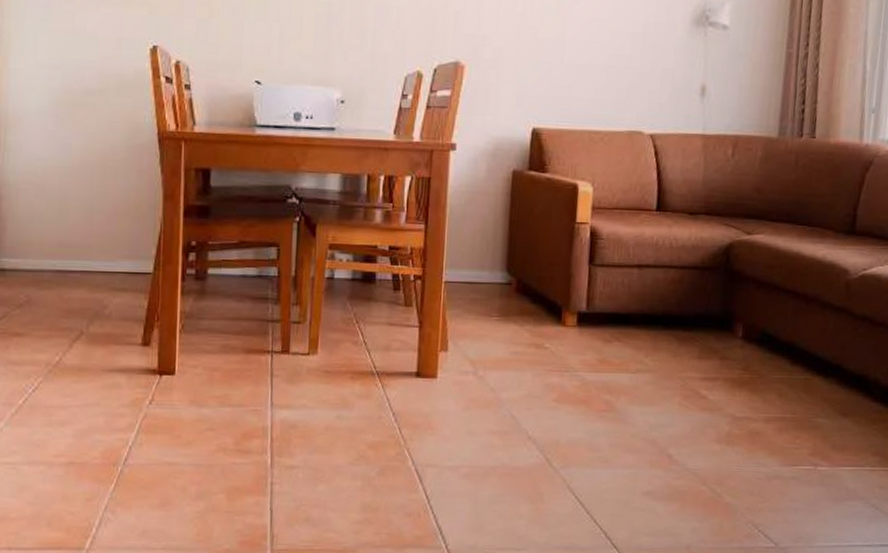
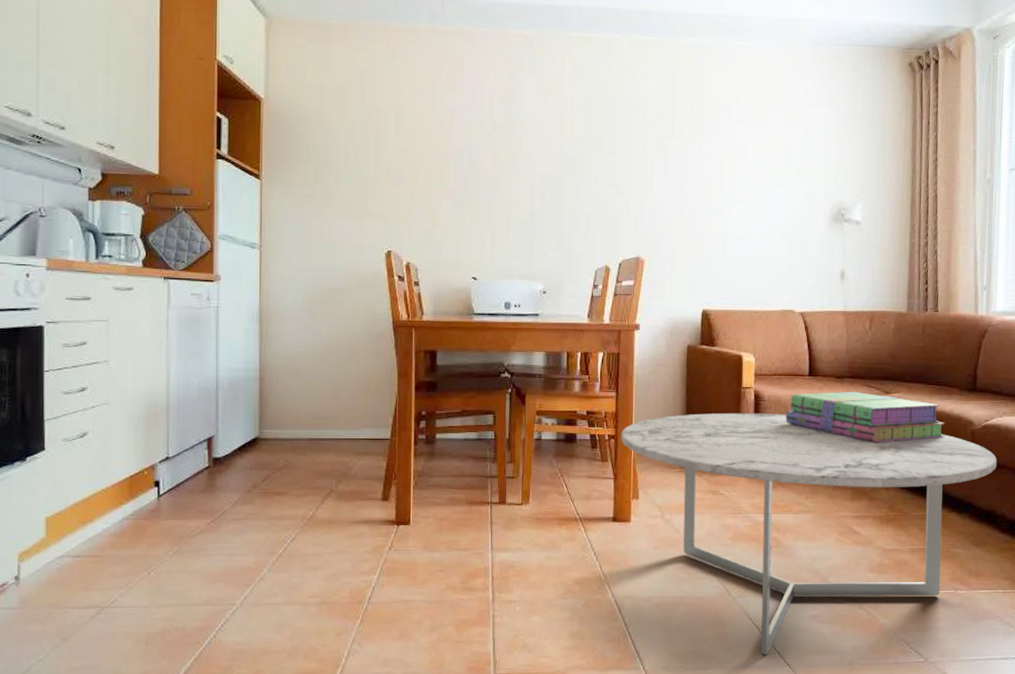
coffee table: none [429,252,874,535] -> present [621,412,997,655]
stack of books: none [626,231,815,293] -> present [785,392,945,443]

